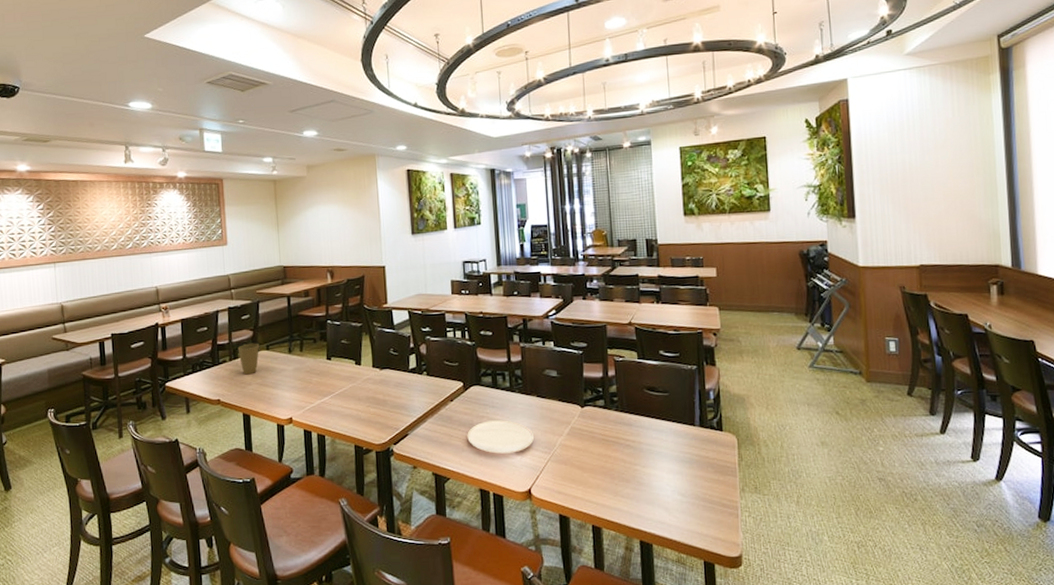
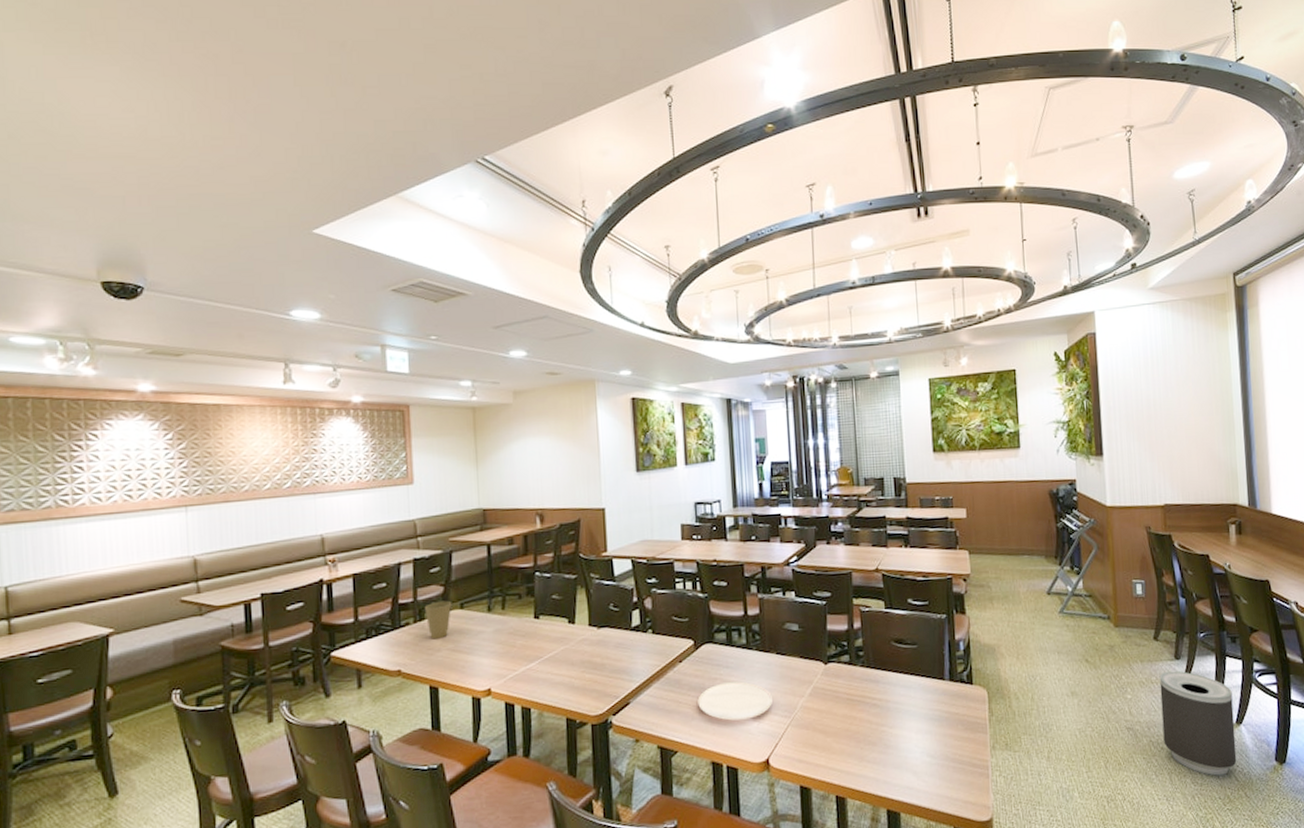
trash bin: none [913,426,996,529] -> present [1159,671,1237,776]

